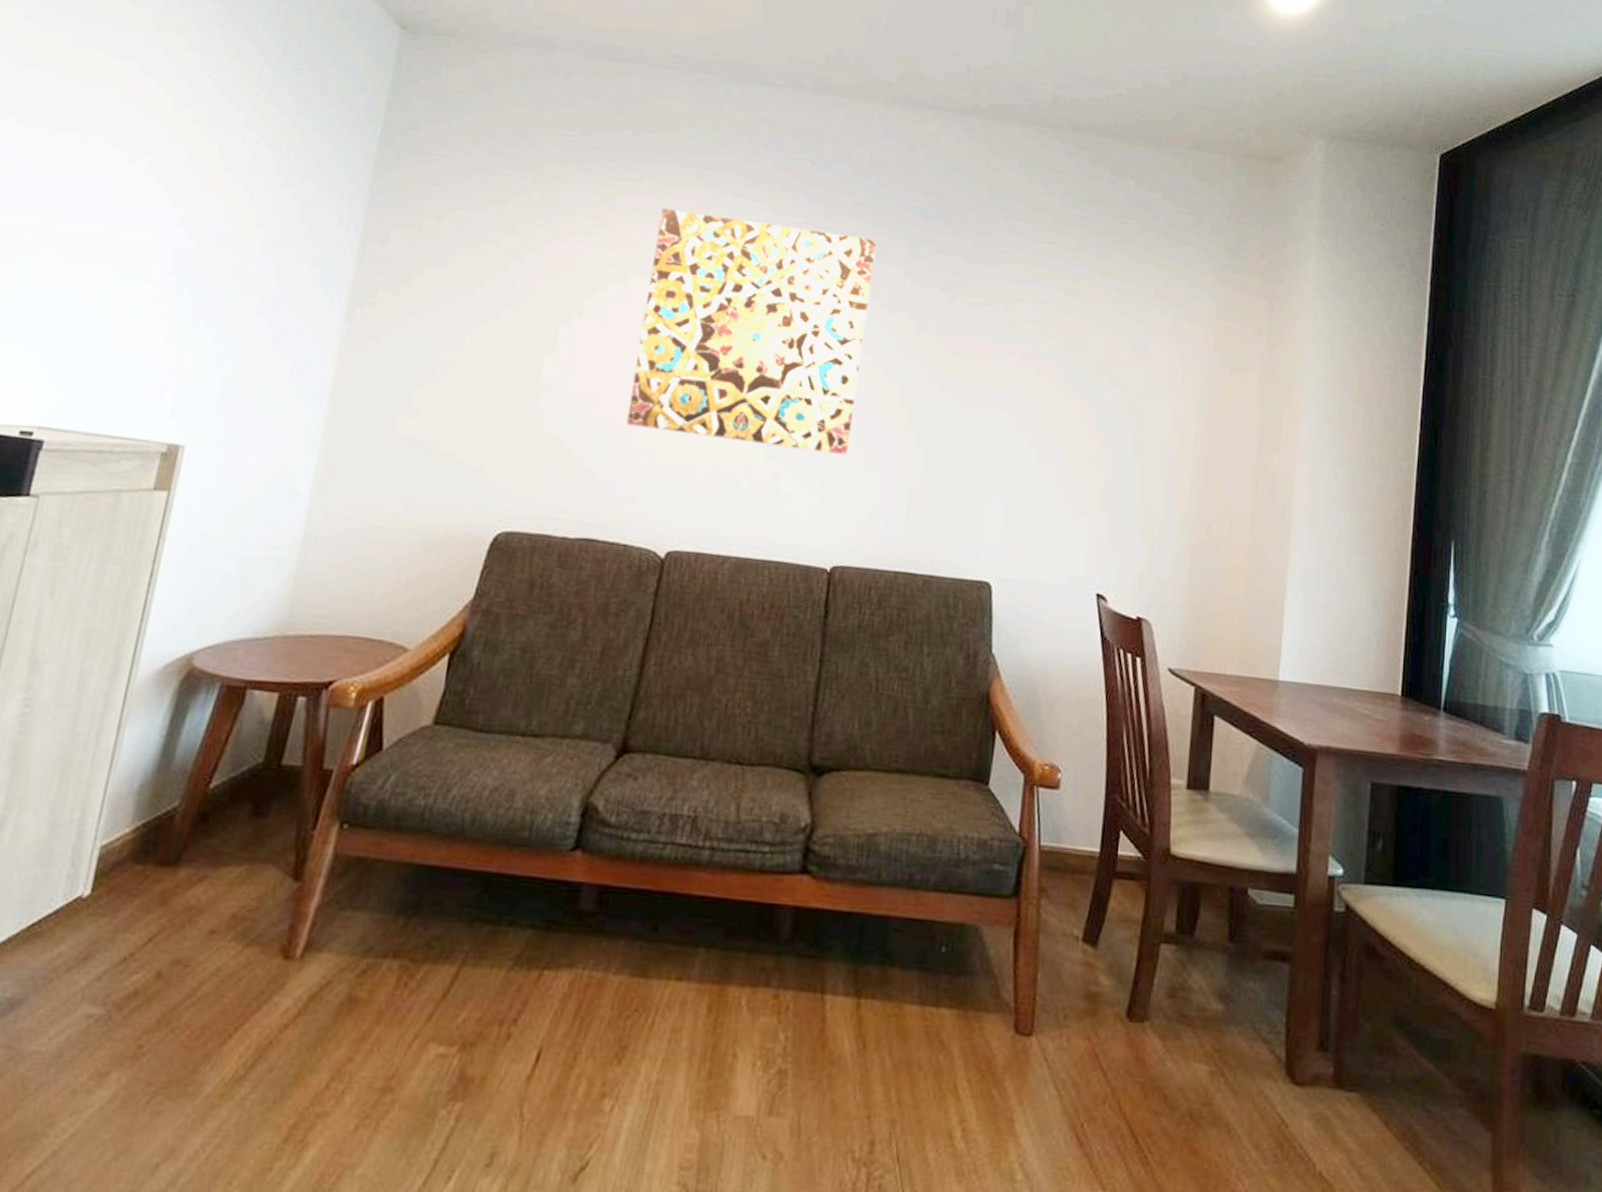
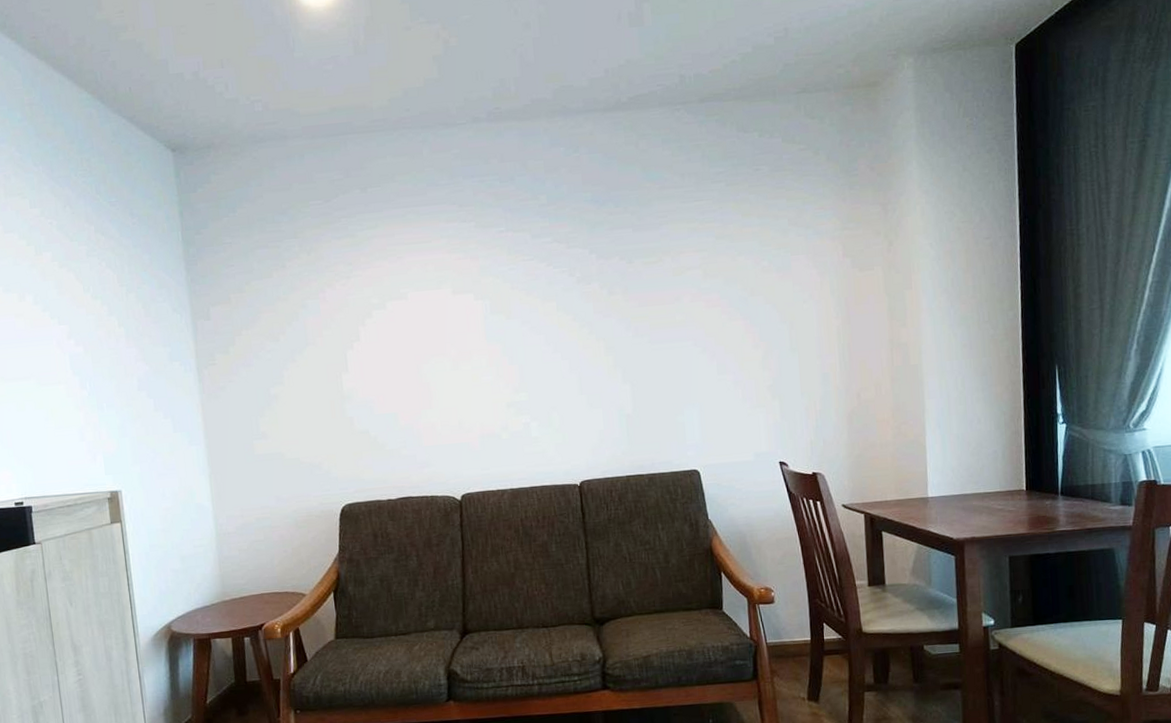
wall art: present [626,208,877,455] -> none [397,230,575,412]

